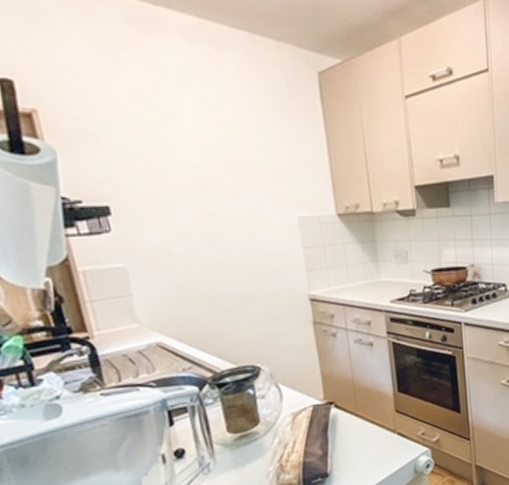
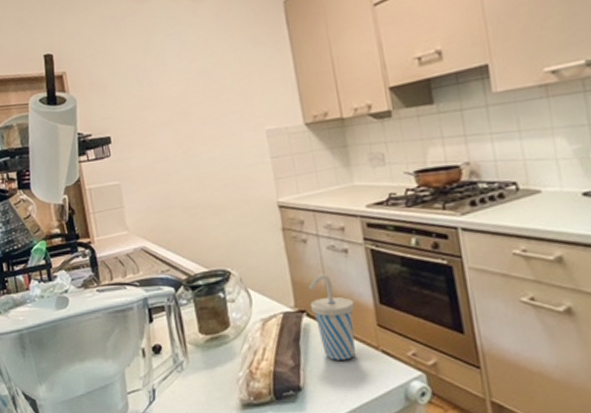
cup: none [337,366,377,446] -> present [309,274,356,360]

